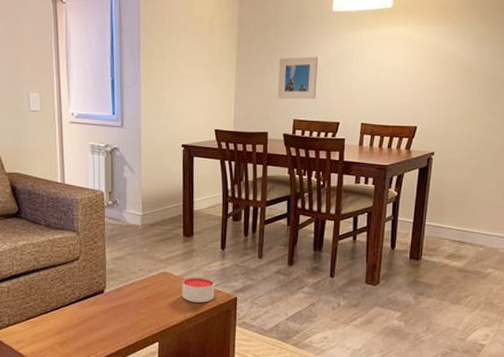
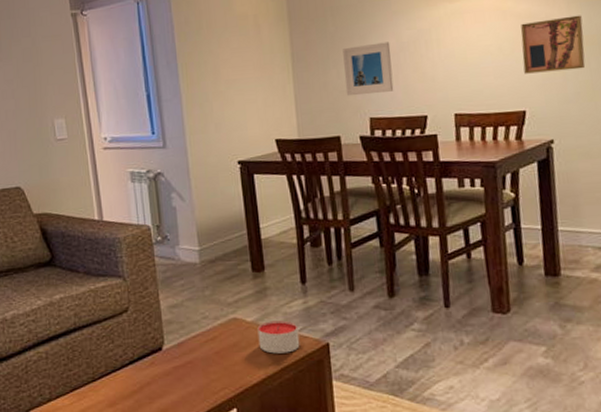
wall art: none [421,51,473,97] -> present [521,15,586,74]

